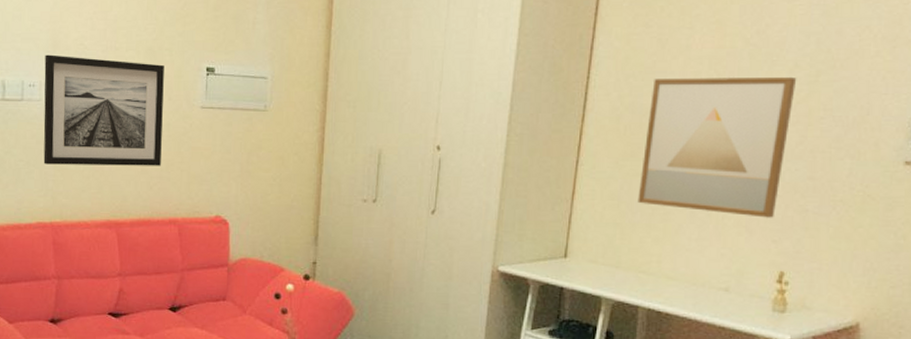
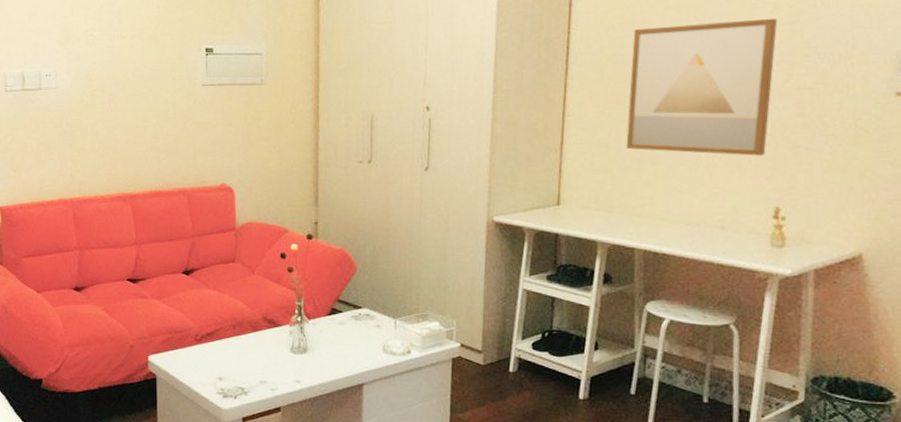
wall art: present [43,54,164,166] -> none [59,46,168,146]

